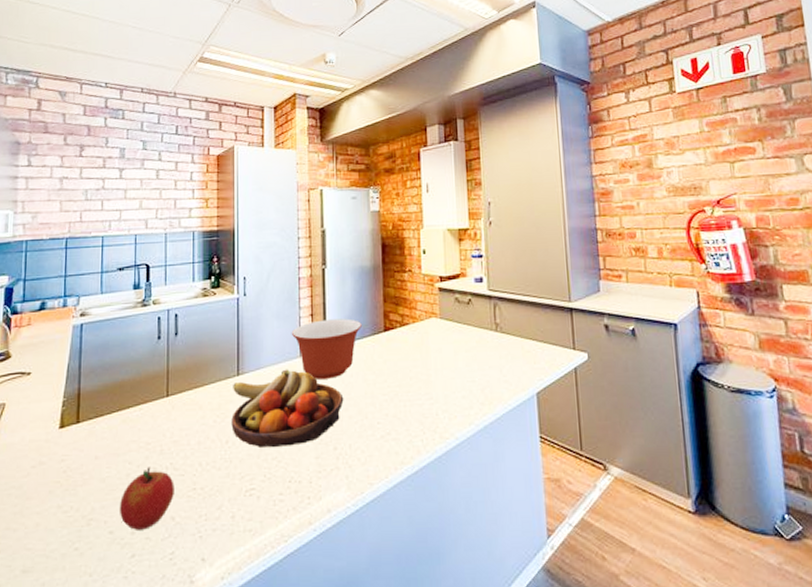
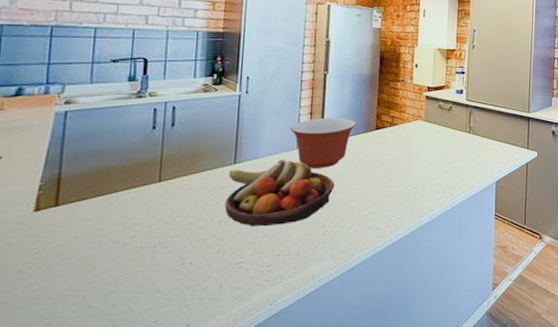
apple: present [120,467,174,530] -> none [100,245,162,303]

